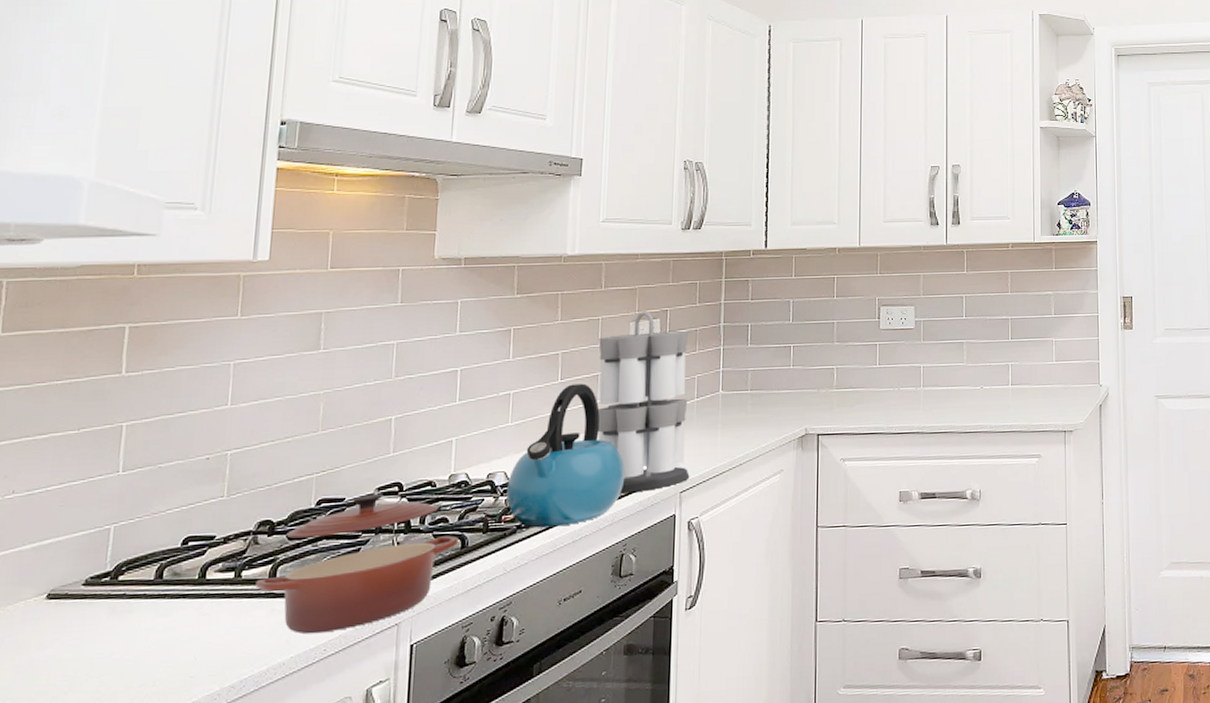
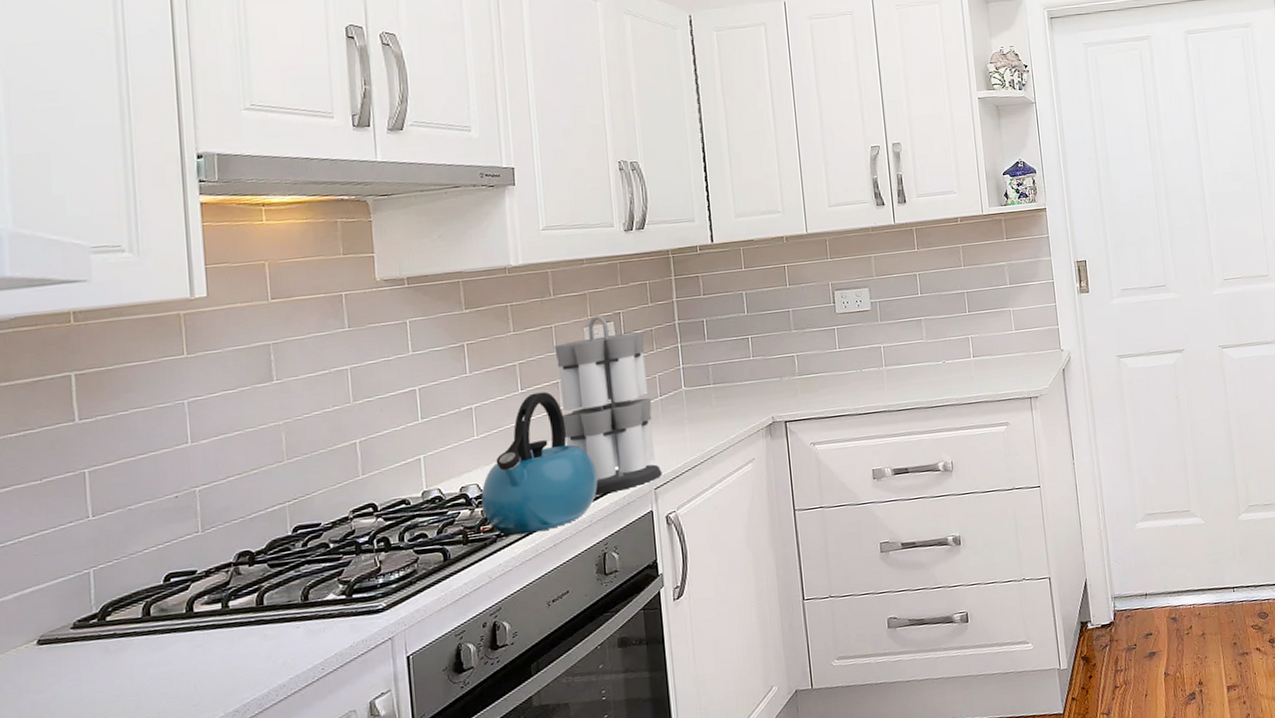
saucepan: present [255,493,458,634] -> none [244,515,440,656]

